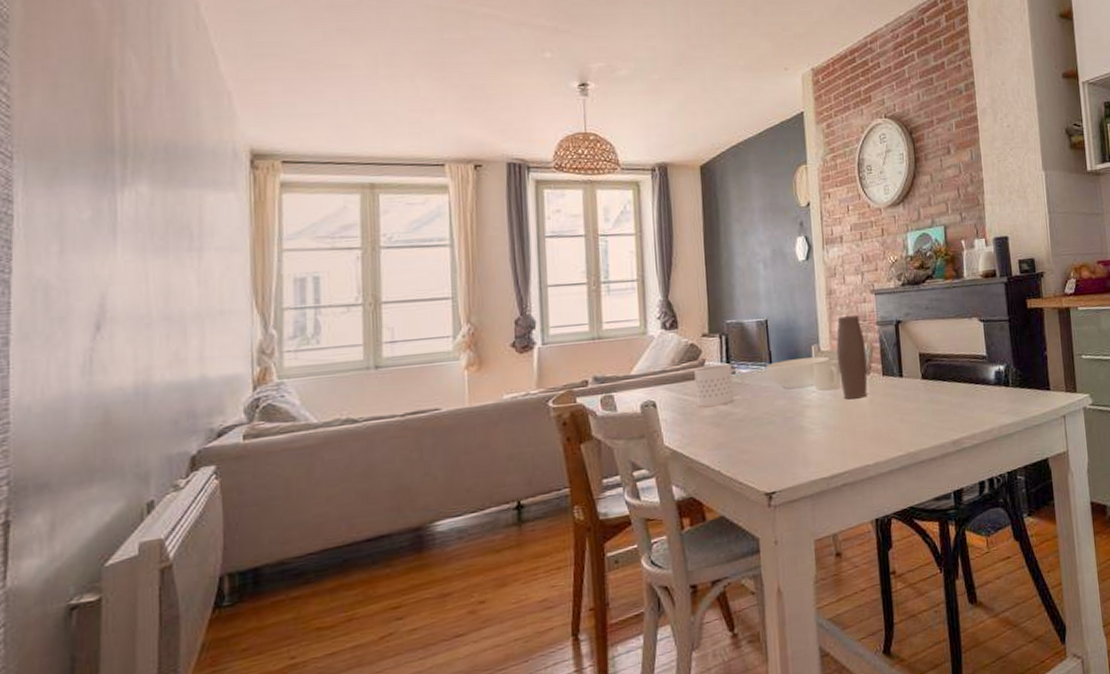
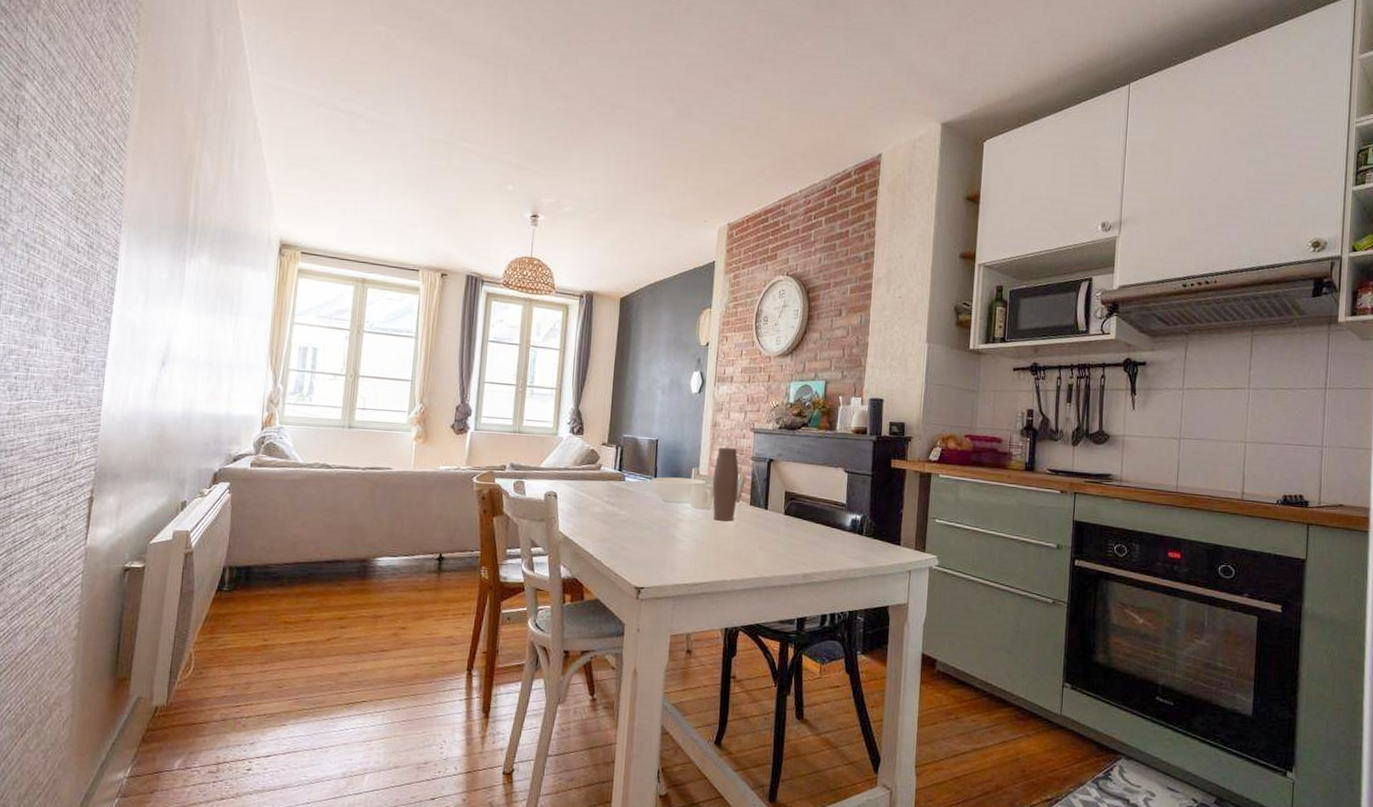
mug: present [694,364,746,408] -> none [589,471,633,506]

